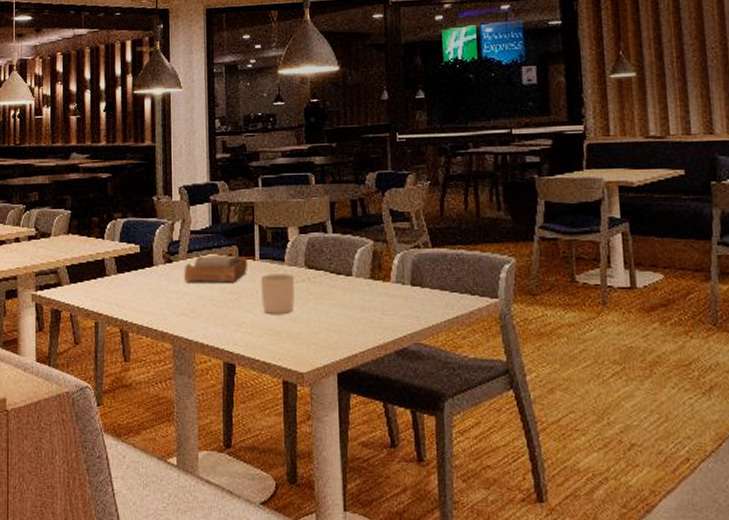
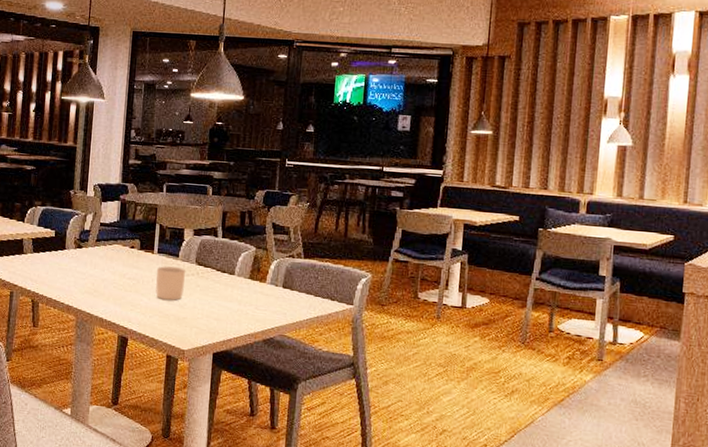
napkin holder: present [183,255,248,283] -> none [90,245,148,271]

